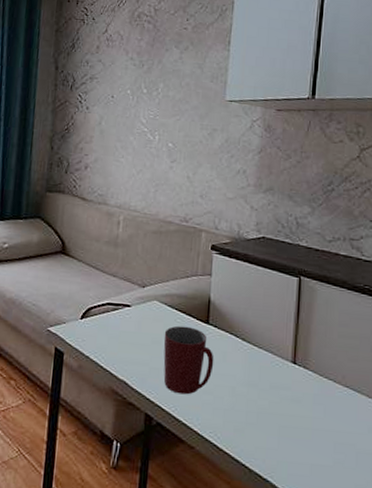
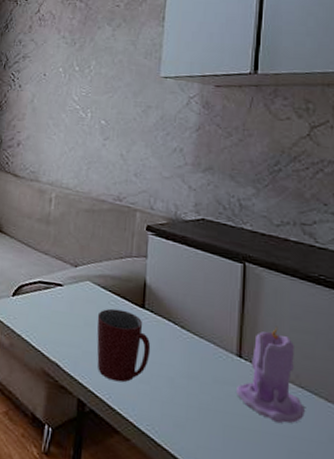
candle: none [291,333,349,421] -> present [237,326,305,424]

